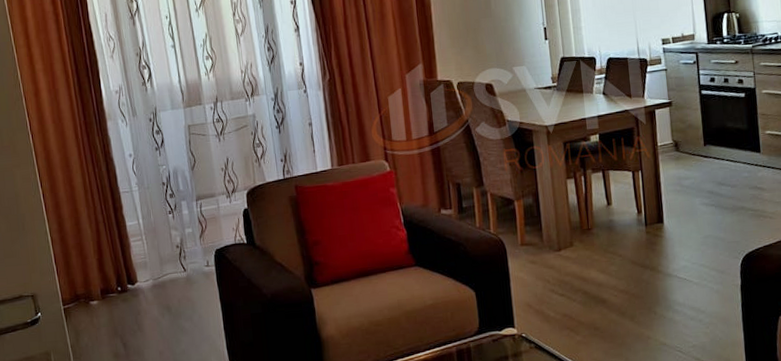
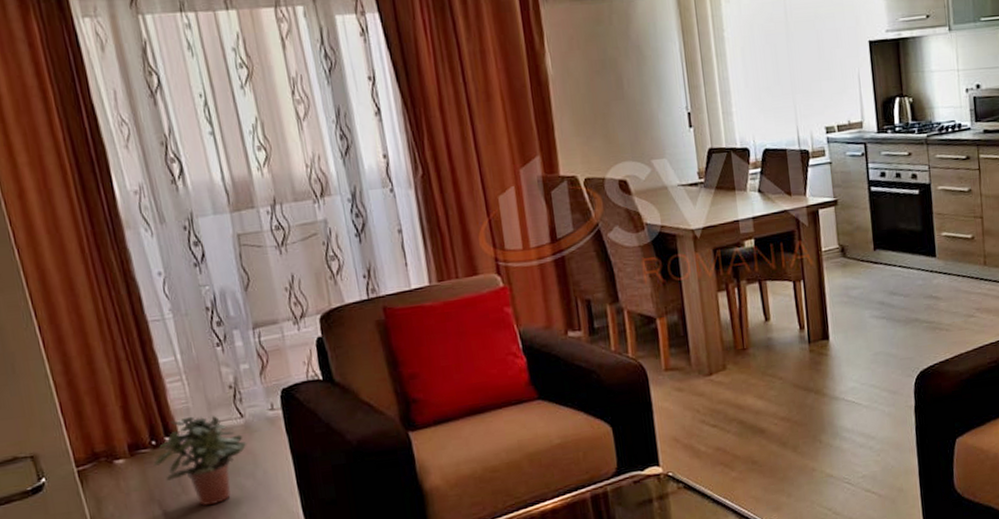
potted plant: none [118,269,188,342] -> present [153,416,248,507]

